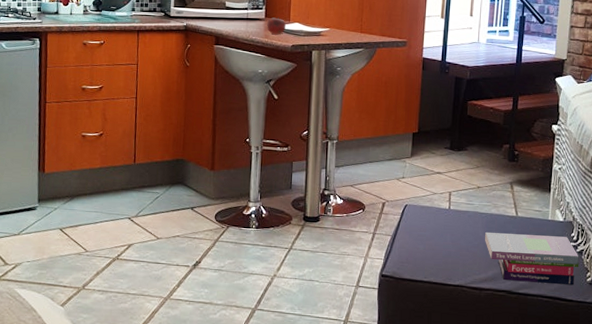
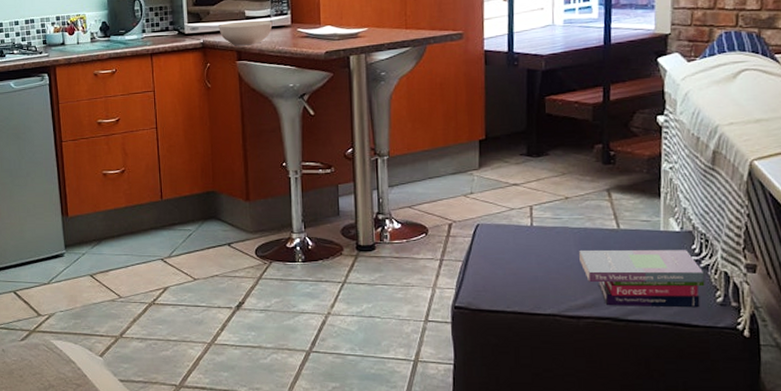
bowl: none [201,10,249,33] -> present [219,20,273,46]
fruit: present [267,17,286,35] -> none [294,21,316,42]

